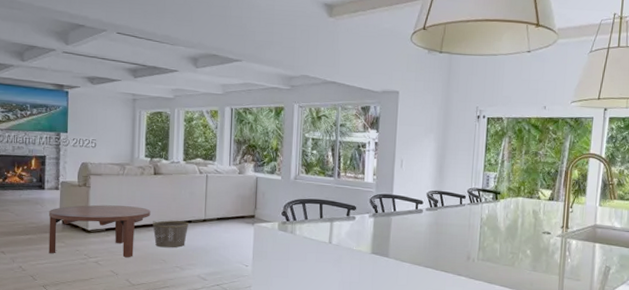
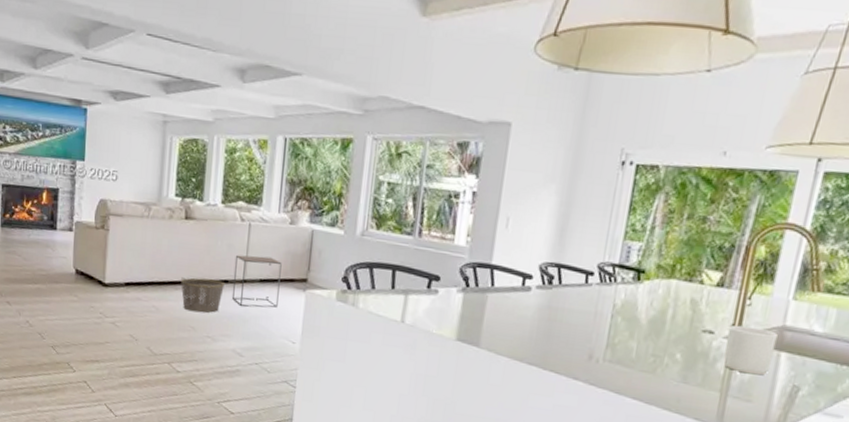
coffee table: present [48,204,151,258] -> none [59,252,180,321]
side table: none [195,200,234,241] -> present [231,254,282,308]
mug: none [559,226,592,261] -> present [723,325,778,376]

